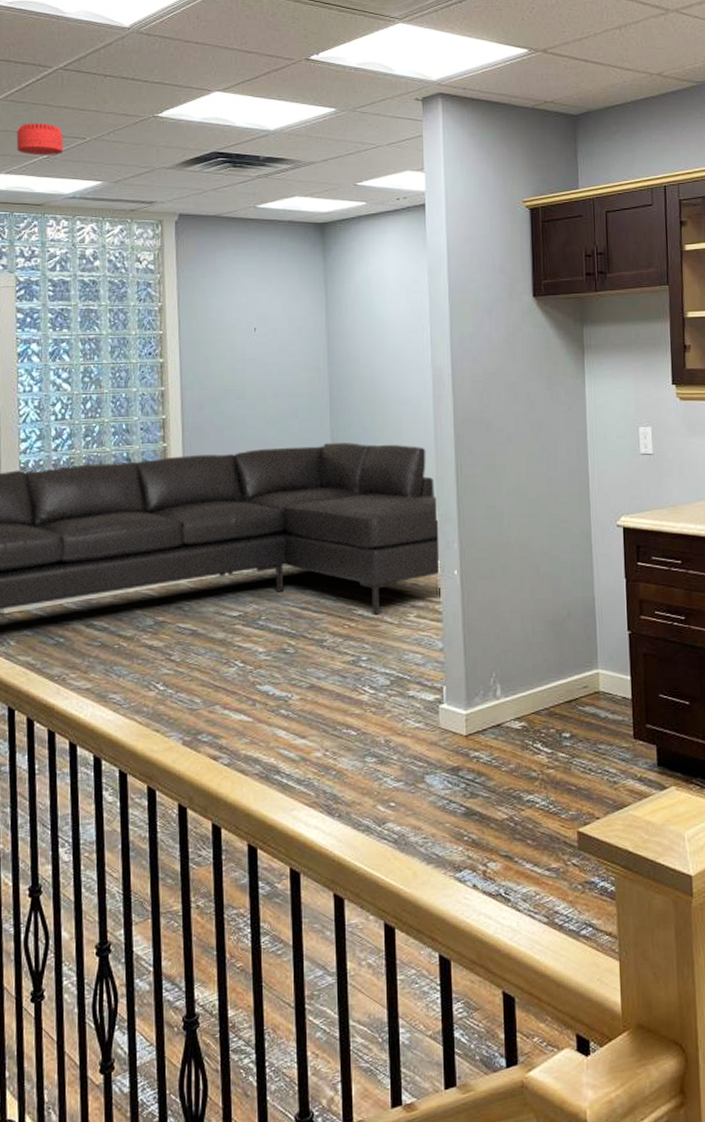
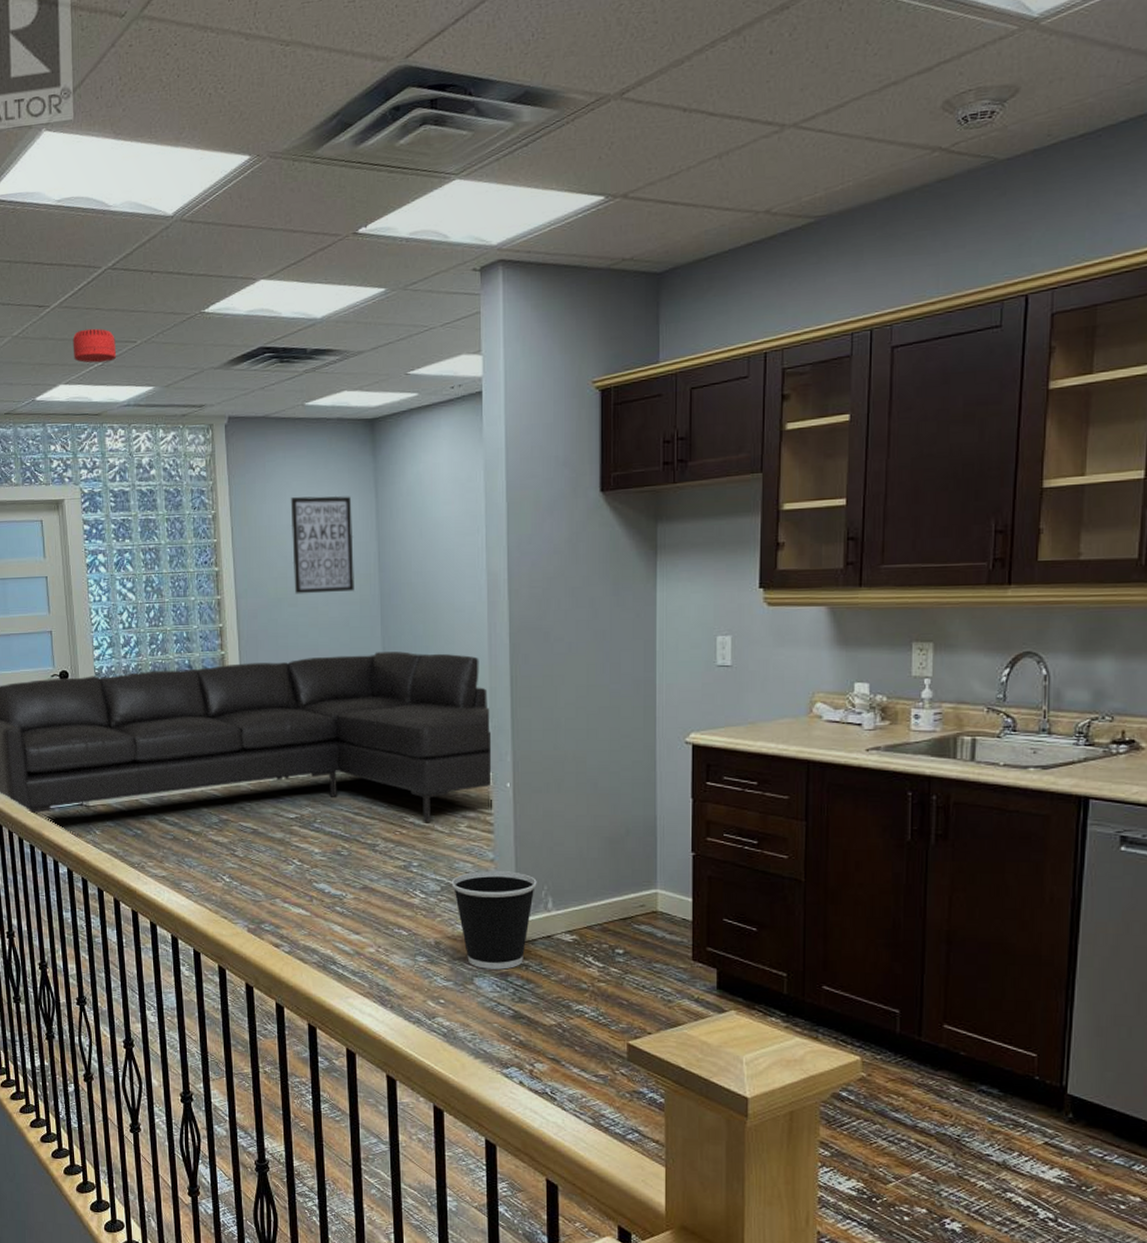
wall art: none [240,292,303,386] -> present [290,495,354,594]
wastebasket: none [400,660,486,765] -> present [451,871,537,970]

